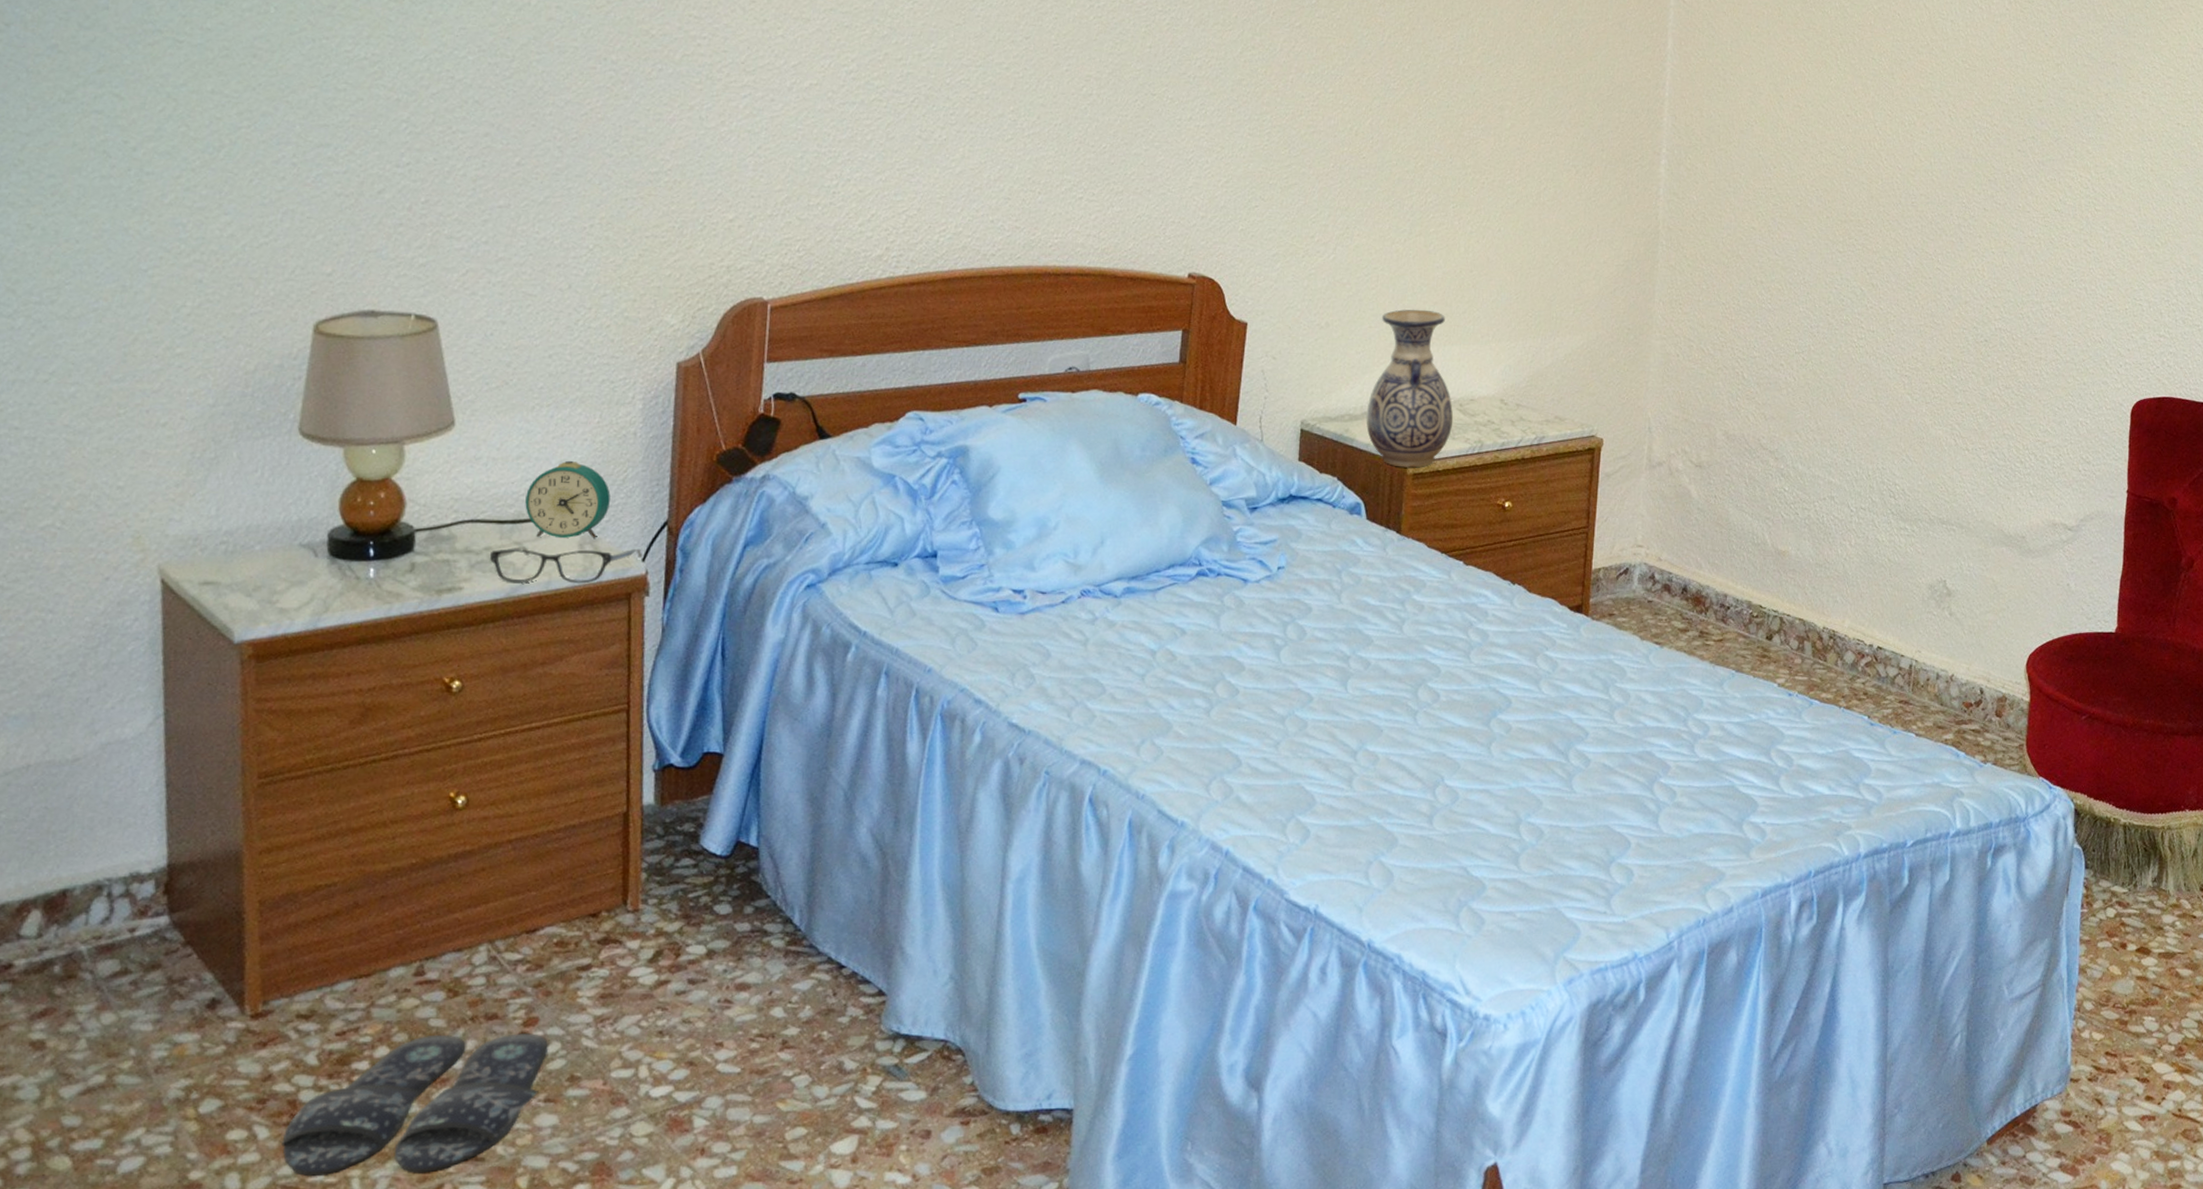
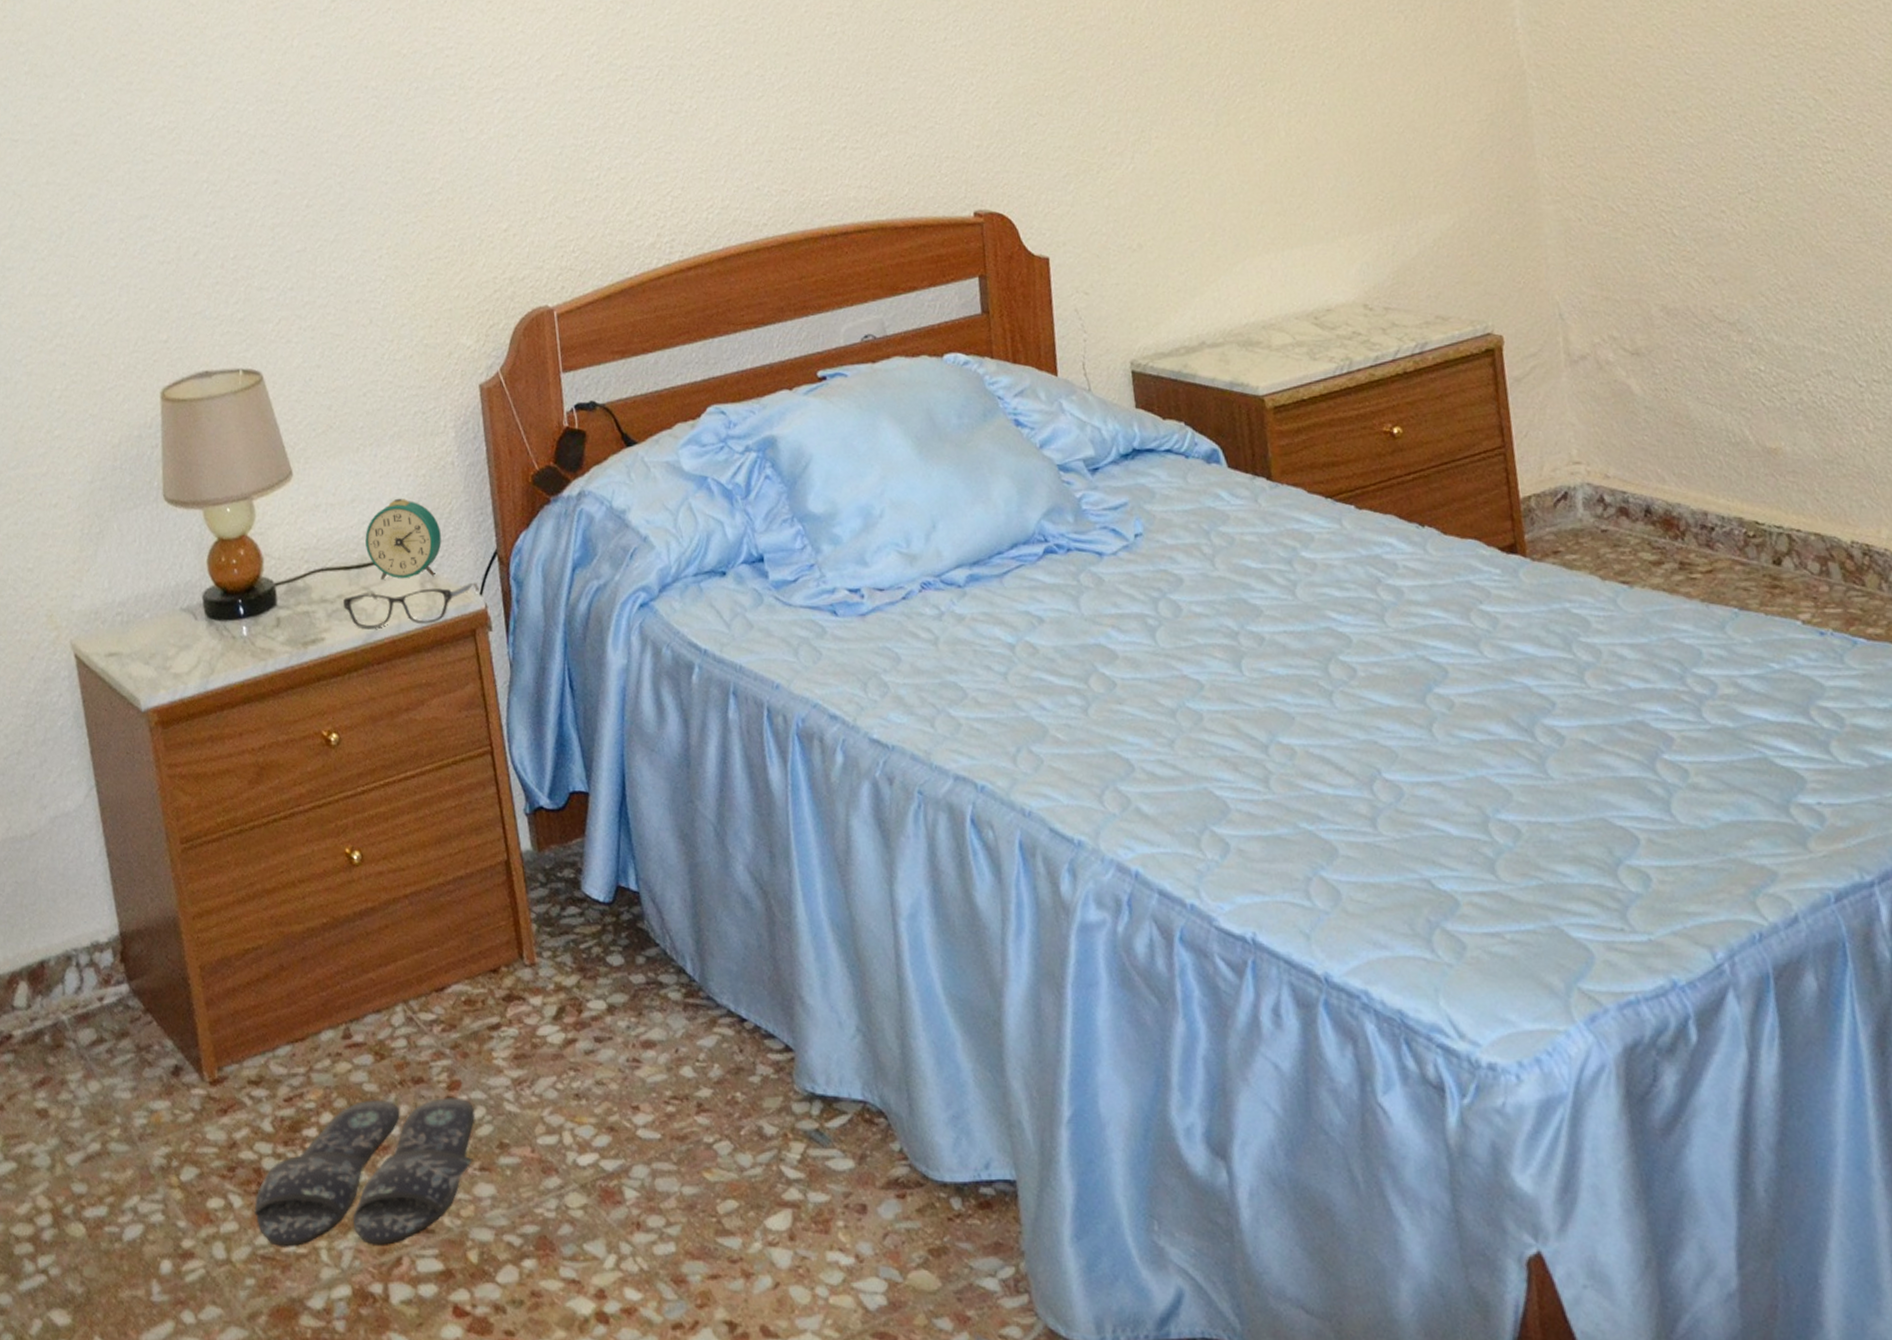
vase: present [1366,309,1454,468] -> none [1201,211,1311,402]

